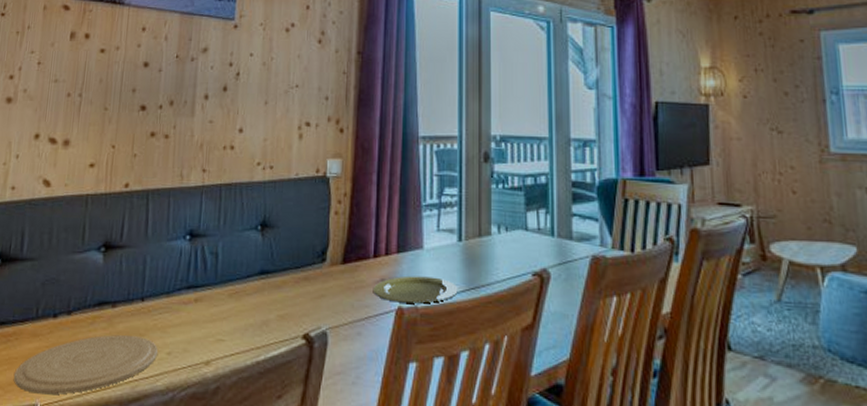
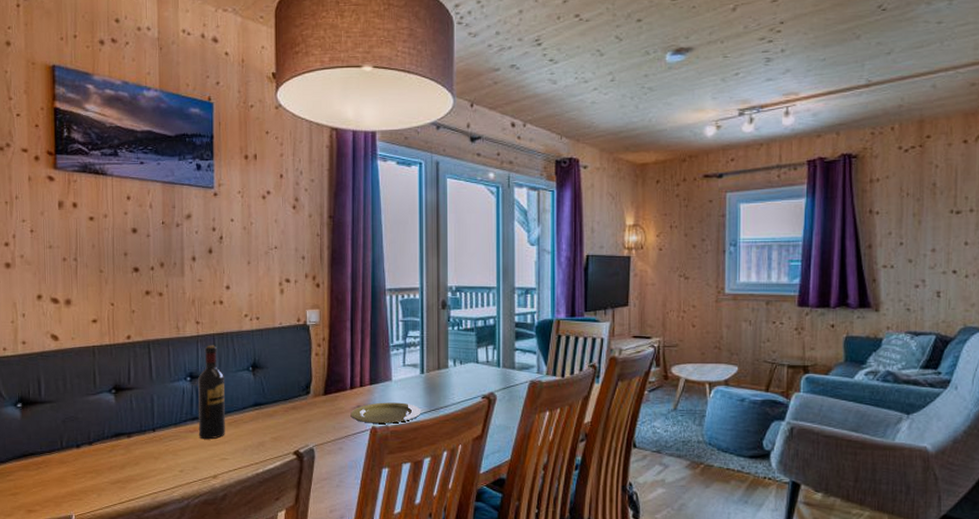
plate: present [14,335,158,395] -> none [49,459,171,508]
wine bottle: none [194,197,229,315] -> present [198,345,225,440]

